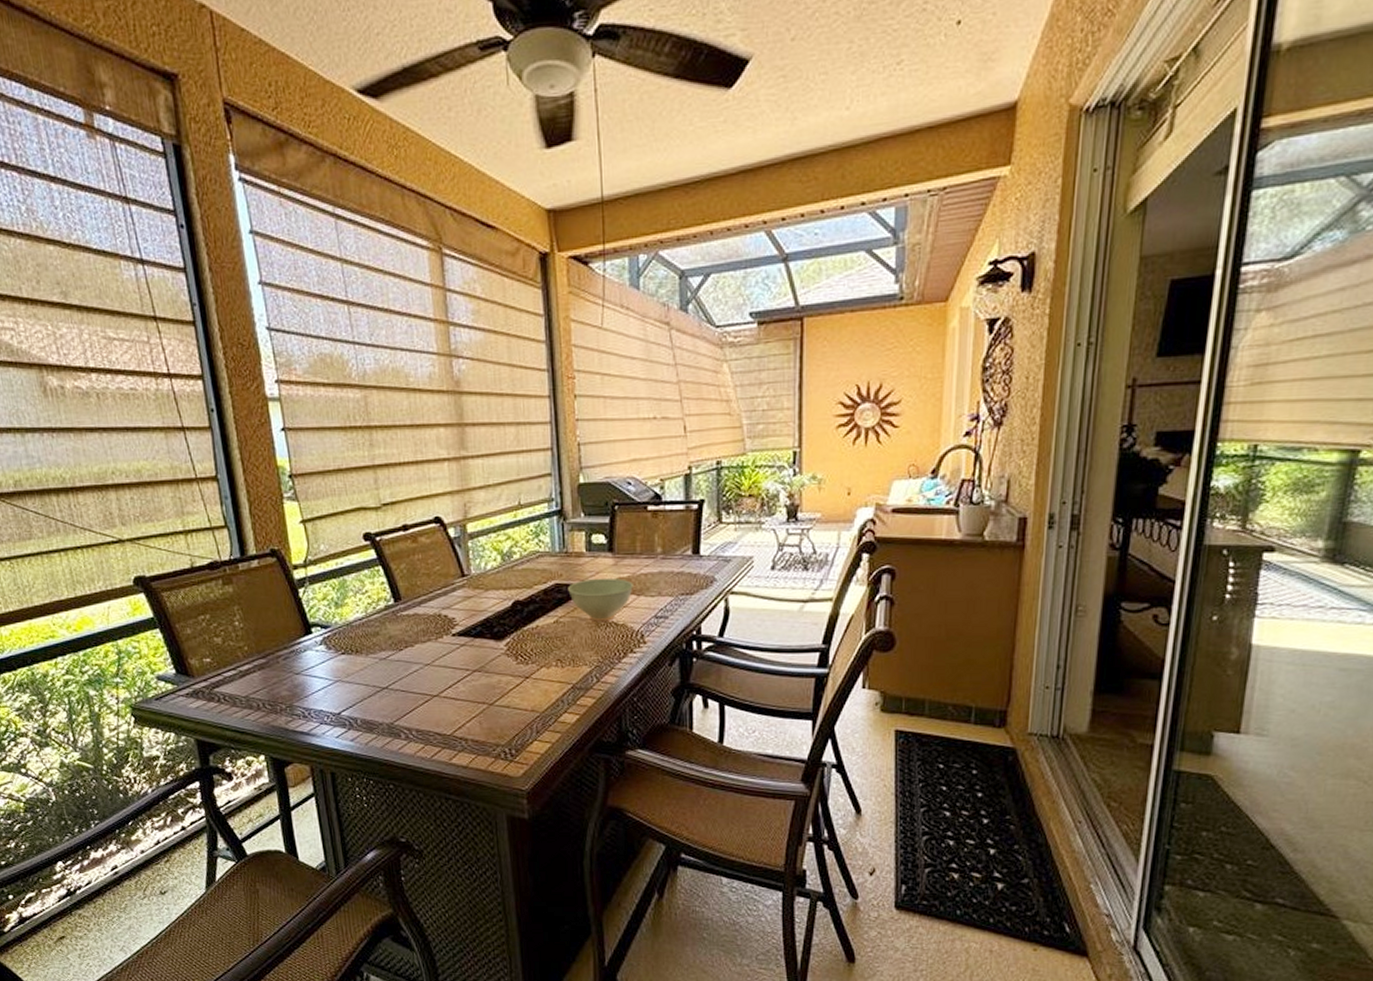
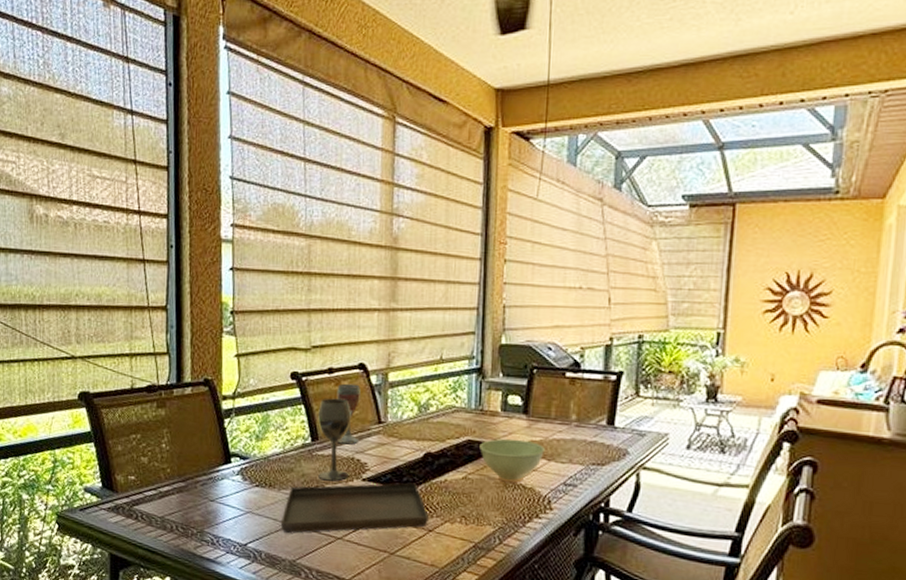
serving tray: none [372,632,524,696] -> present [280,482,429,533]
wine glass: none [397,555,438,640] -> present [318,398,351,481]
cup: none [414,539,445,602] -> present [337,383,361,445]

